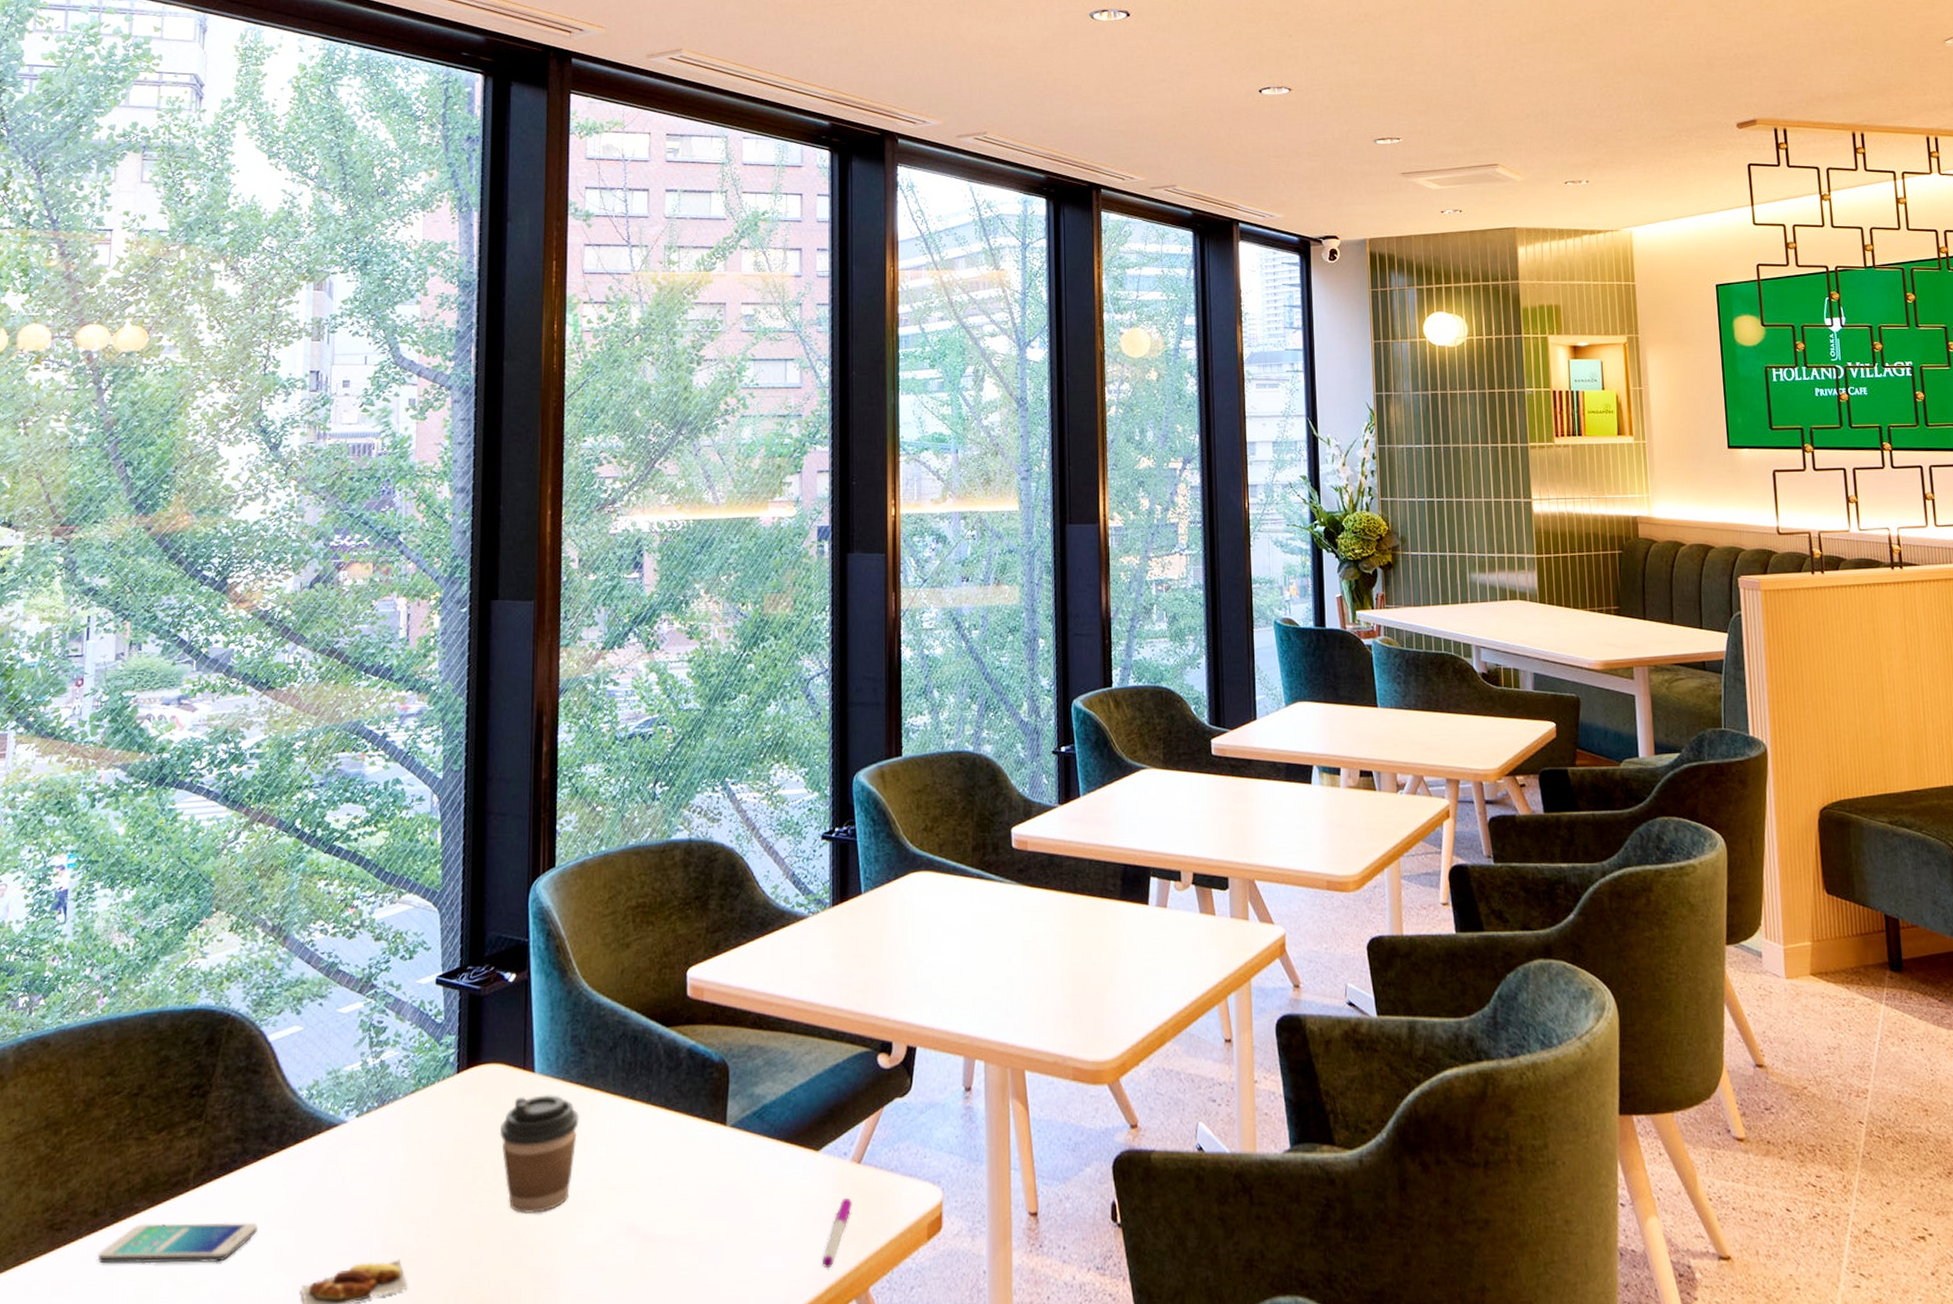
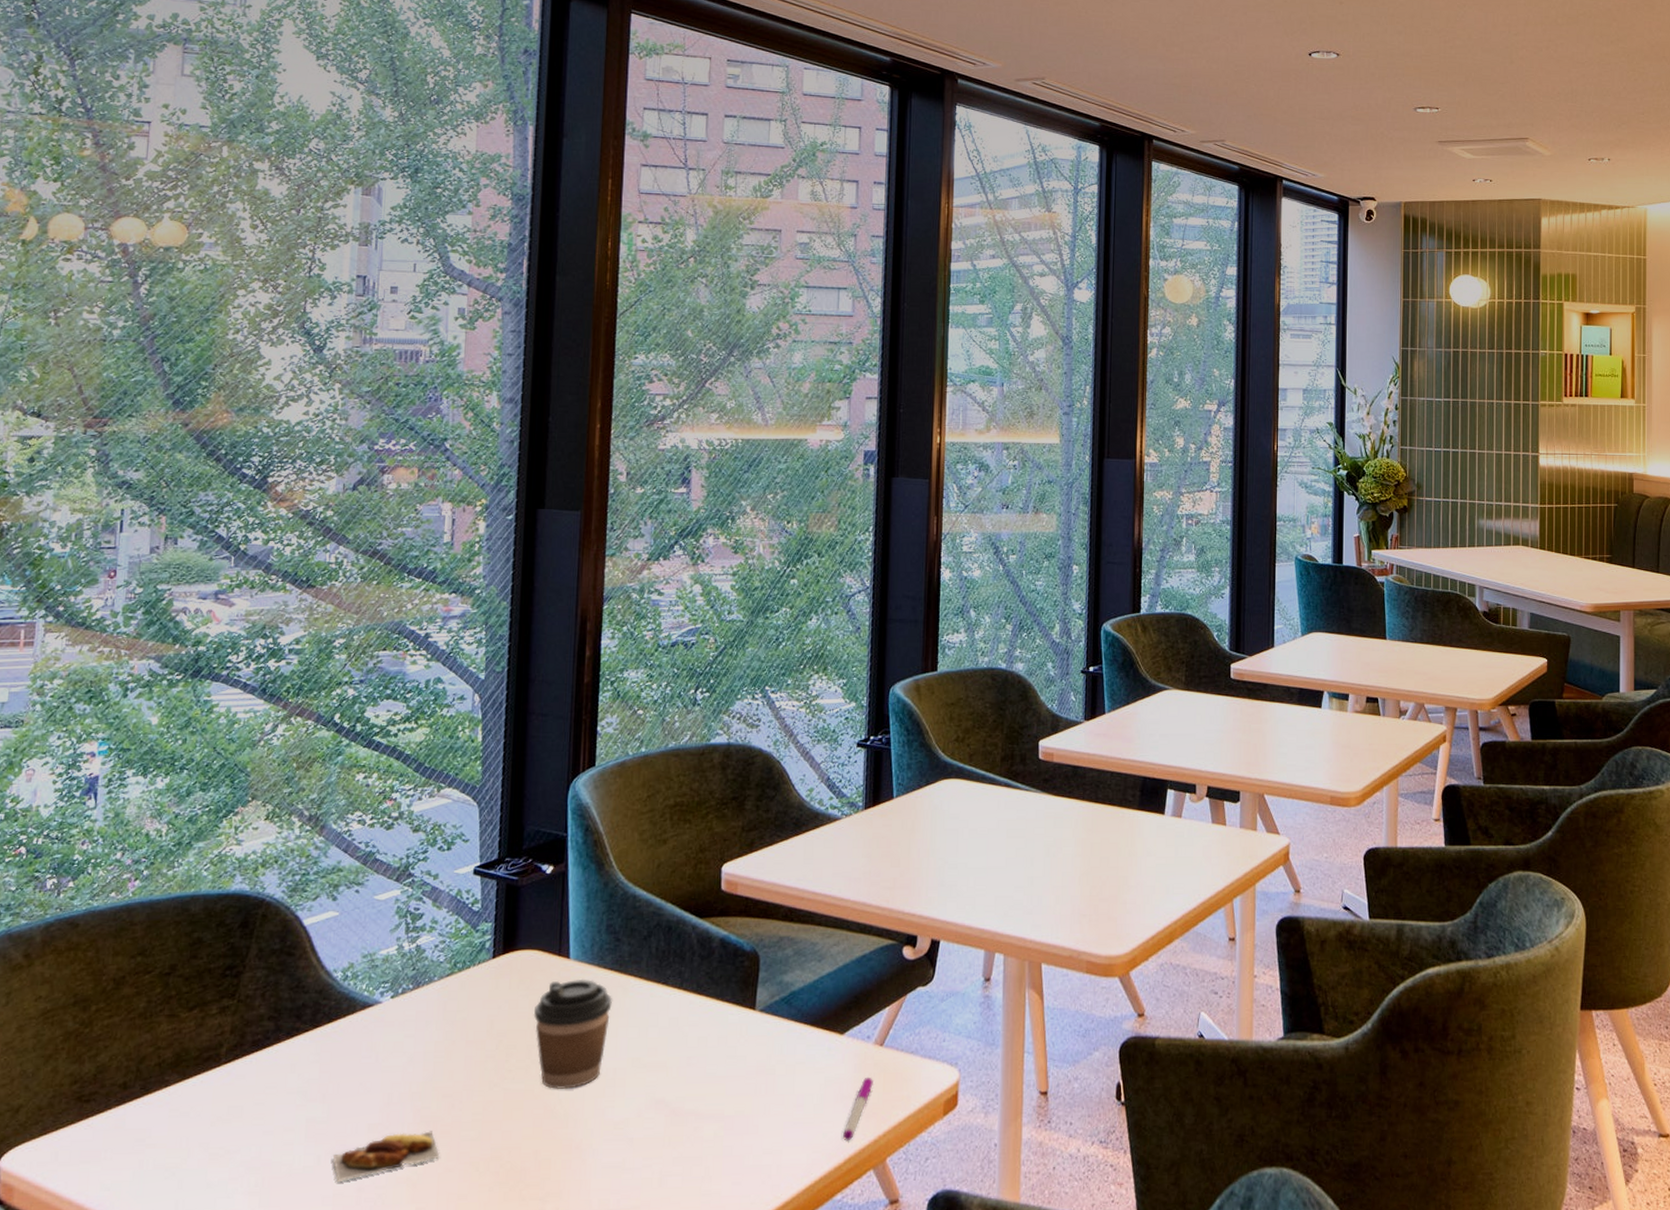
smartphone: present [98,1222,258,1264] -> none [127,1095,290,1134]

